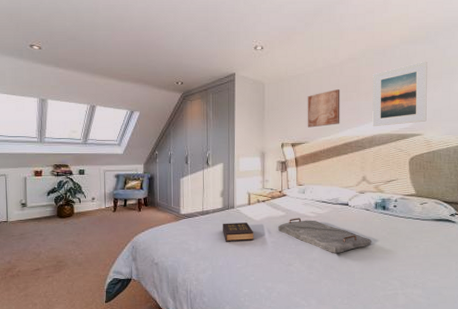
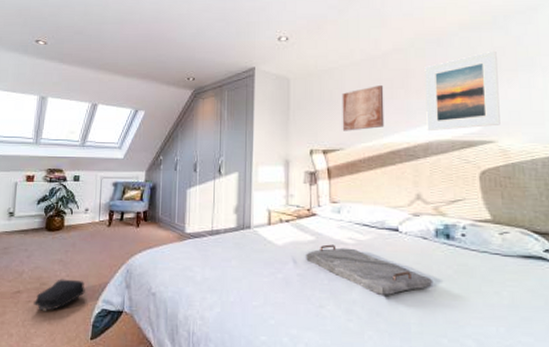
backpack: none [52,256,98,284] -> present [33,279,85,312]
hardback book: present [223,223,254,242] -> none [236,246,275,272]

